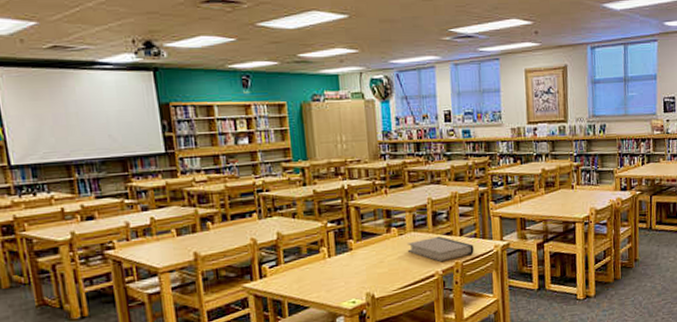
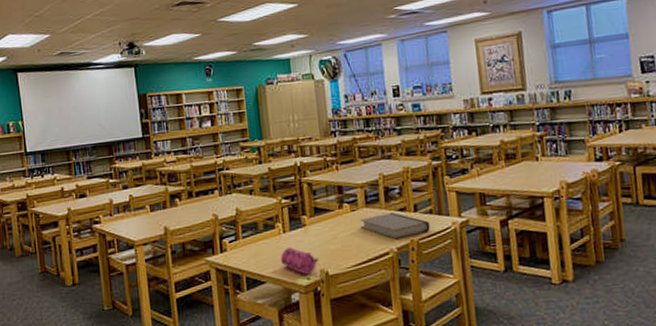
pencil case: none [325,271,366,299] -> present [281,247,319,275]

